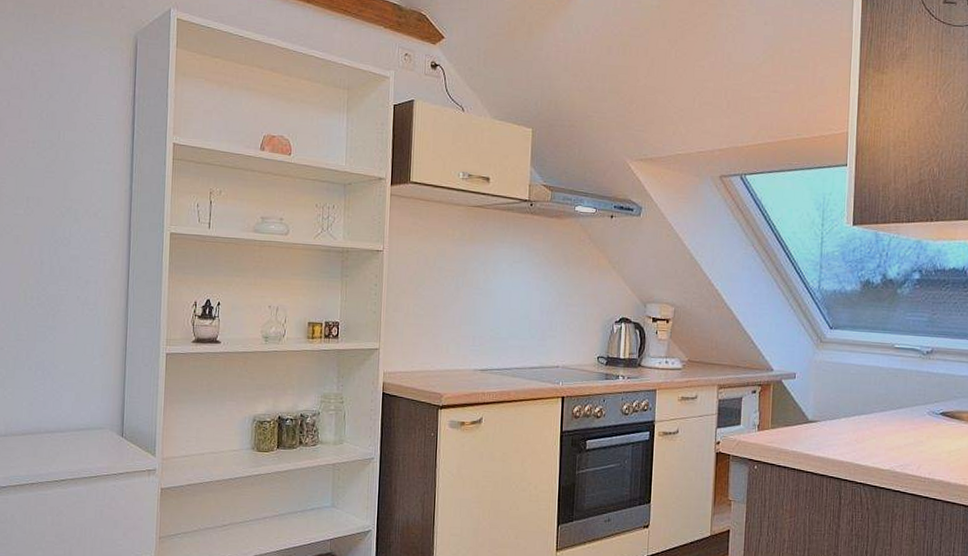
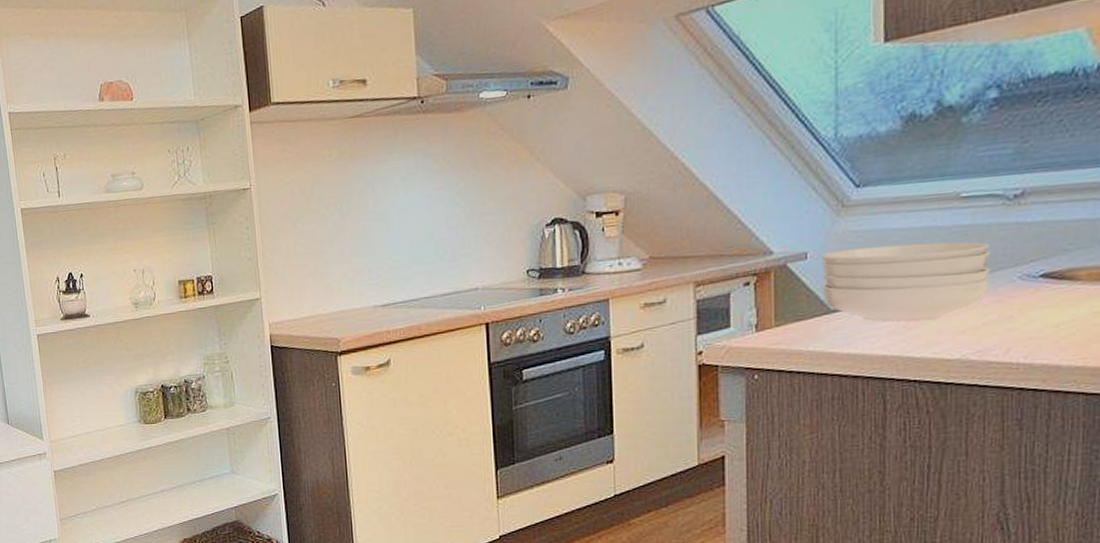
bowl: none [804,375,911,438] -> present [820,241,991,322]

